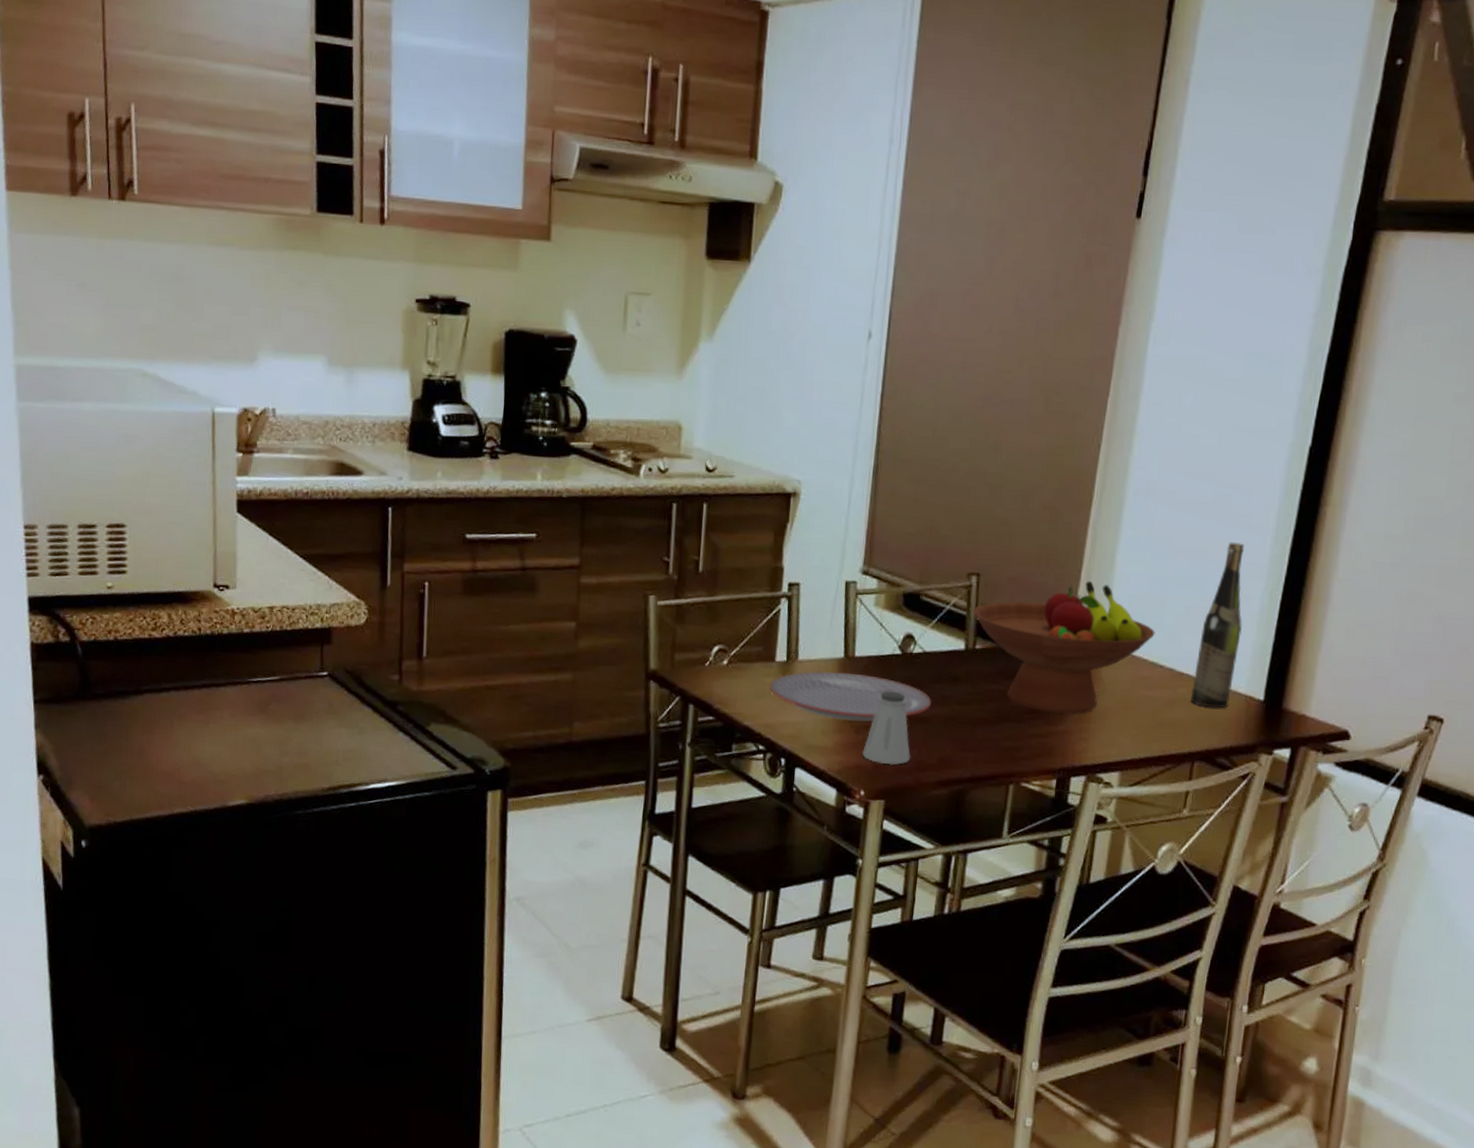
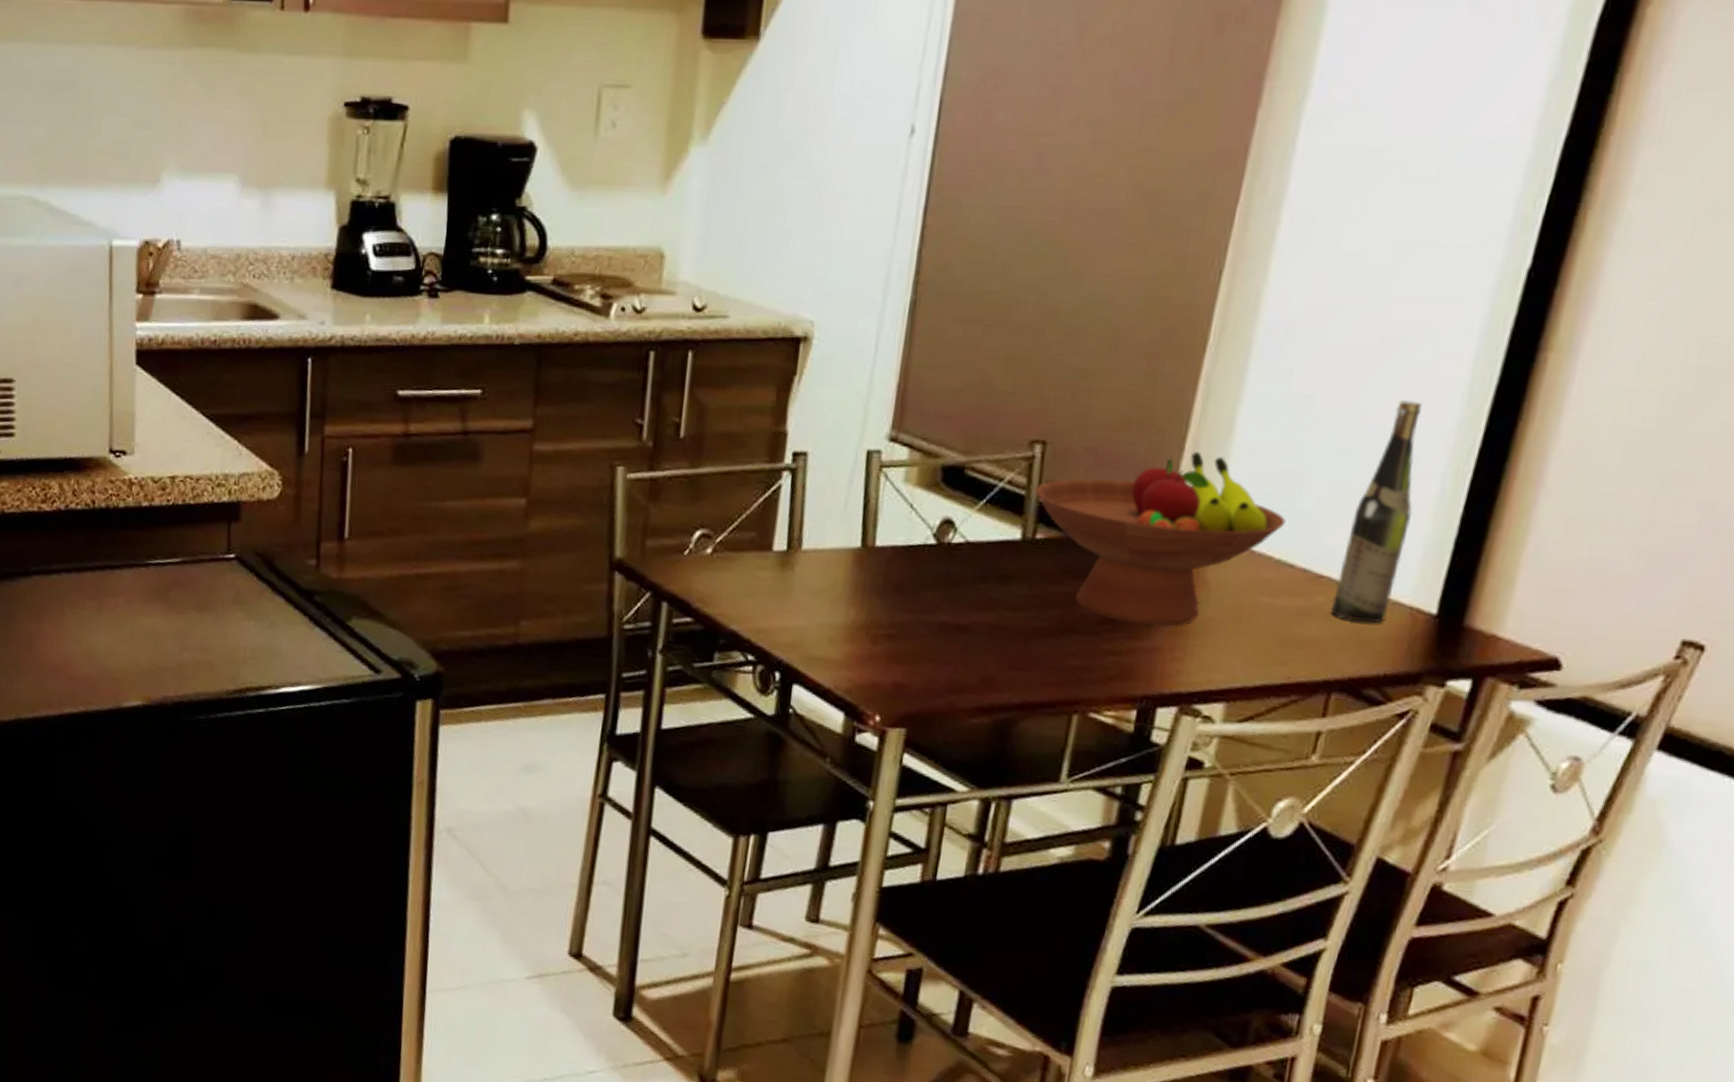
plate: present [769,671,932,722] -> none [763,564,974,630]
saltshaker: present [862,691,911,765] -> none [880,590,944,685]

